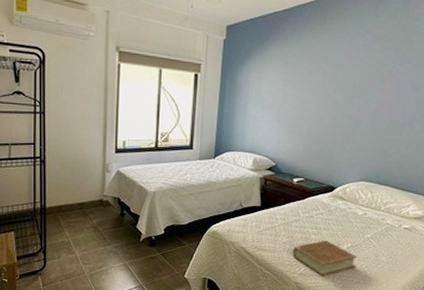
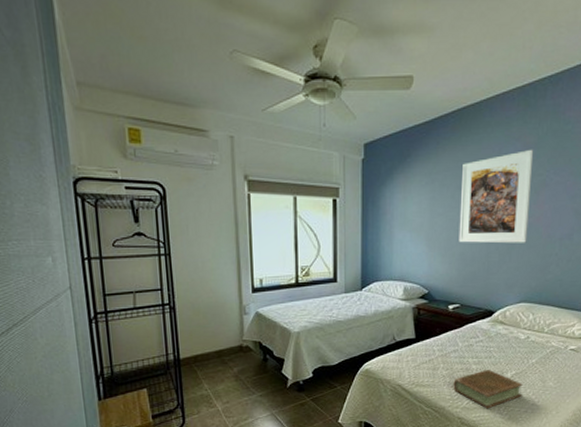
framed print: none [307,41,383,127] -> present [458,149,534,244]

